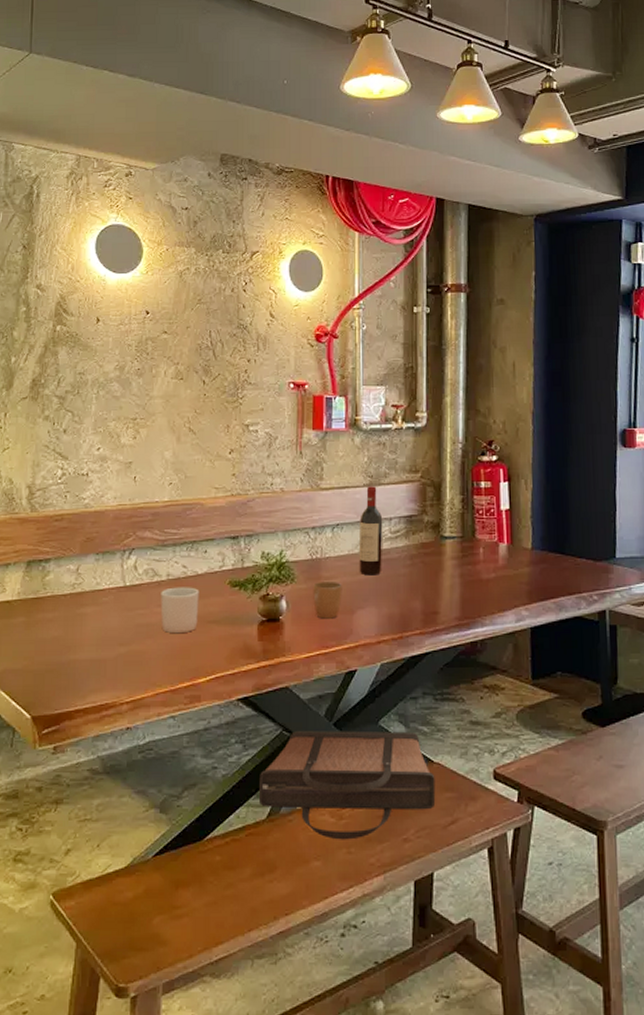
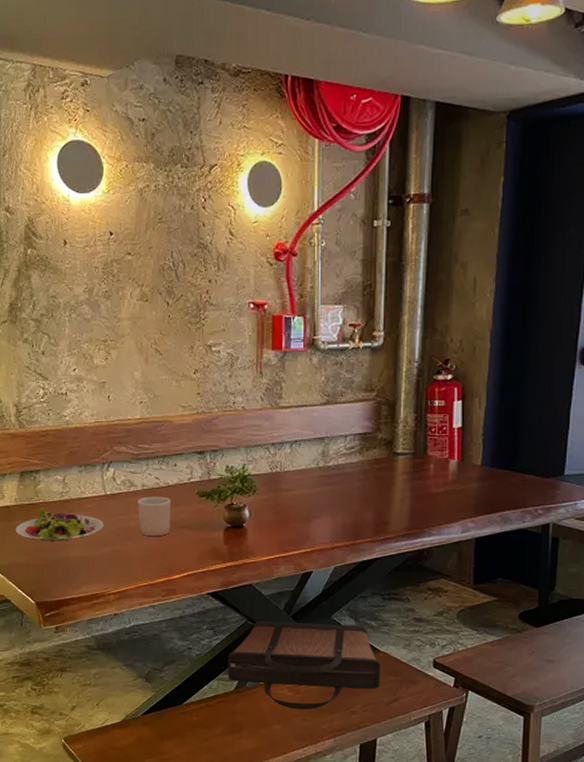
salad plate: none [15,602,120,642] -> present [15,507,104,541]
cup: present [313,580,342,619] -> none [273,492,300,527]
wine bottle: present [358,486,383,576] -> none [315,405,339,488]

